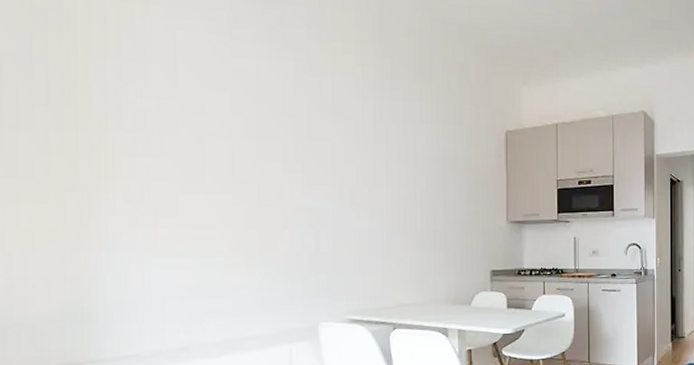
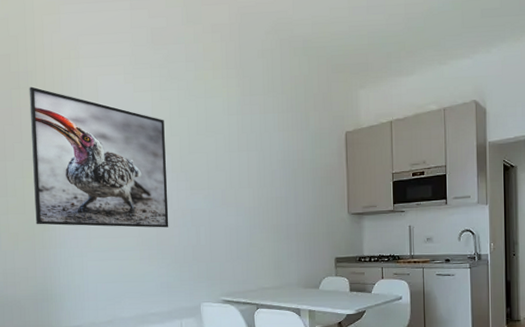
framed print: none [63,30,277,229] -> present [29,86,169,228]

